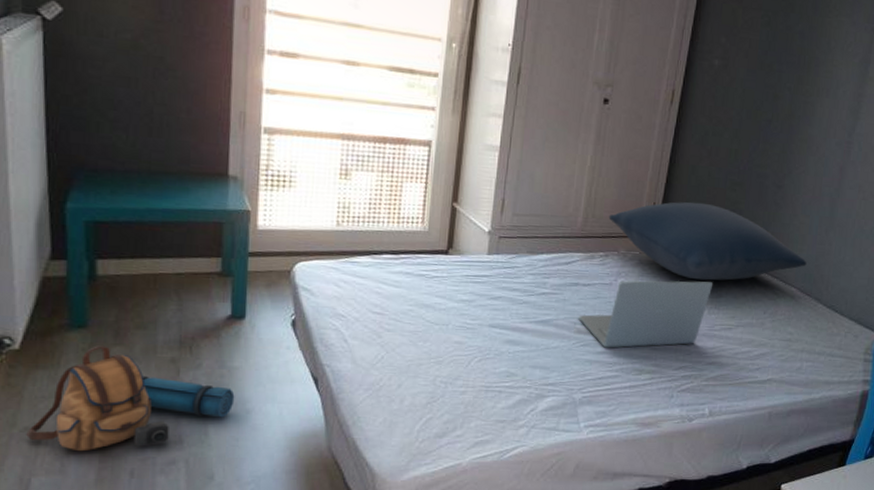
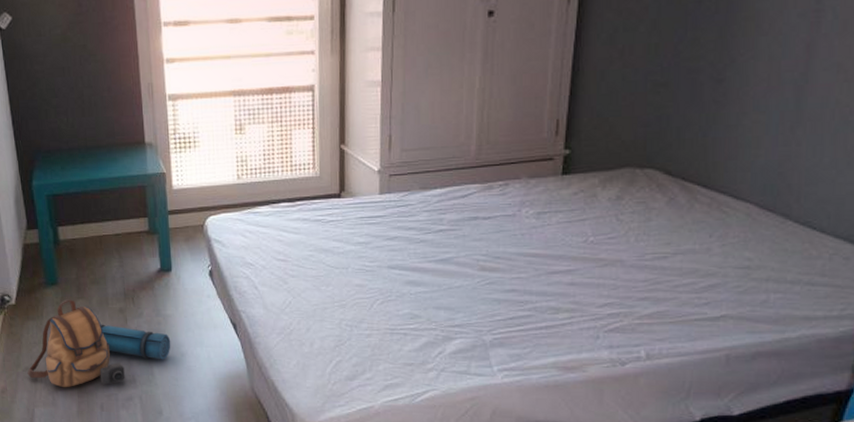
laptop: present [578,280,714,348] -> none [481,204,639,285]
pillow: present [608,201,807,281] -> none [505,112,766,203]

